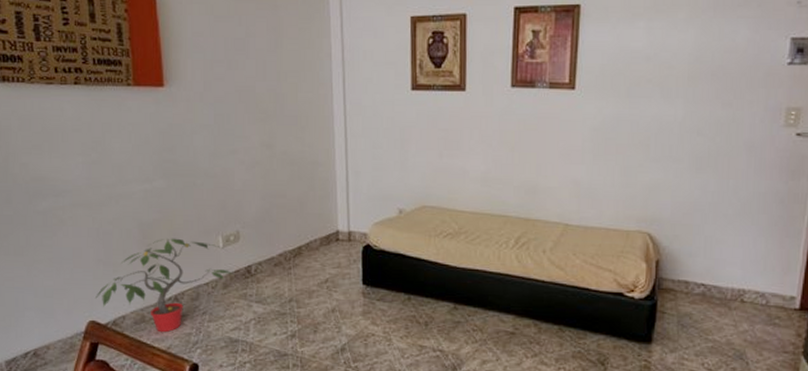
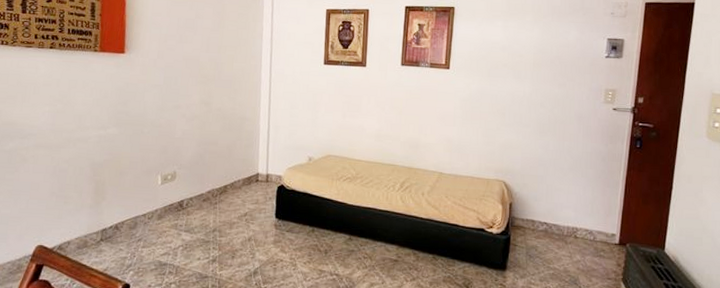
potted plant: present [96,238,232,333] -> none [46,176,167,257]

